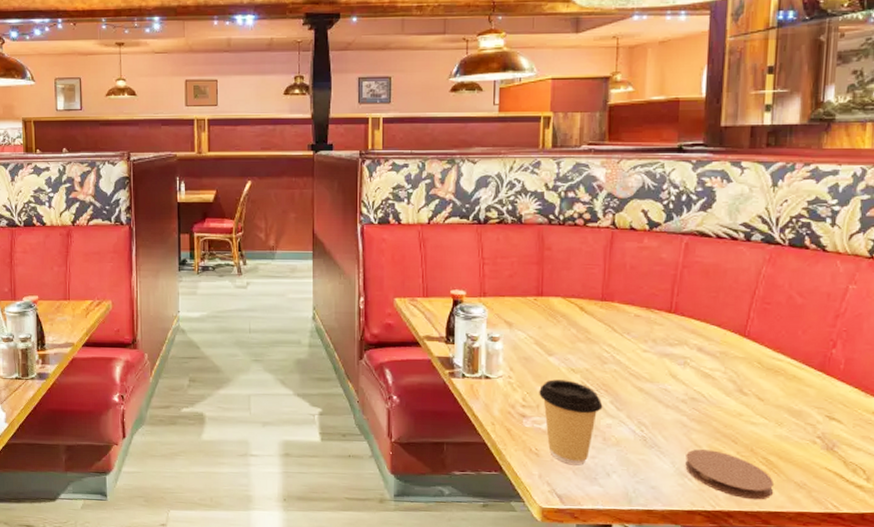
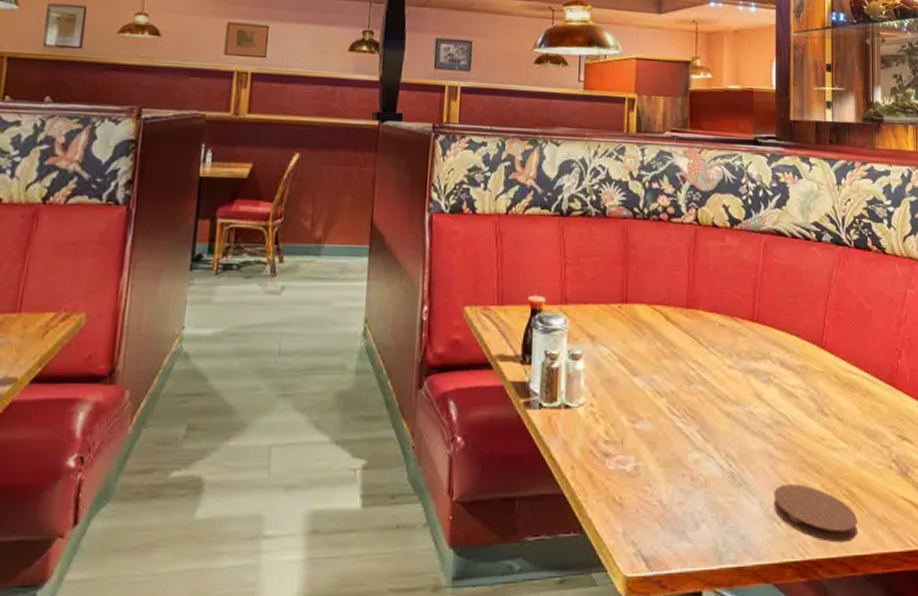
coffee cup: present [539,379,603,466] -> none [623,406,690,516]

